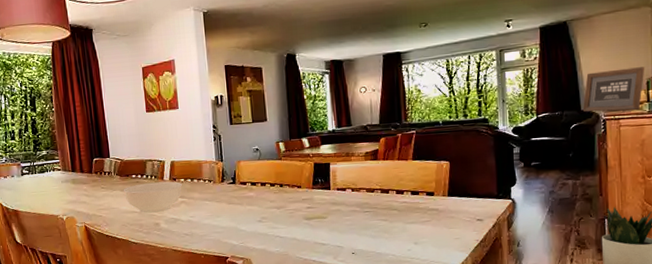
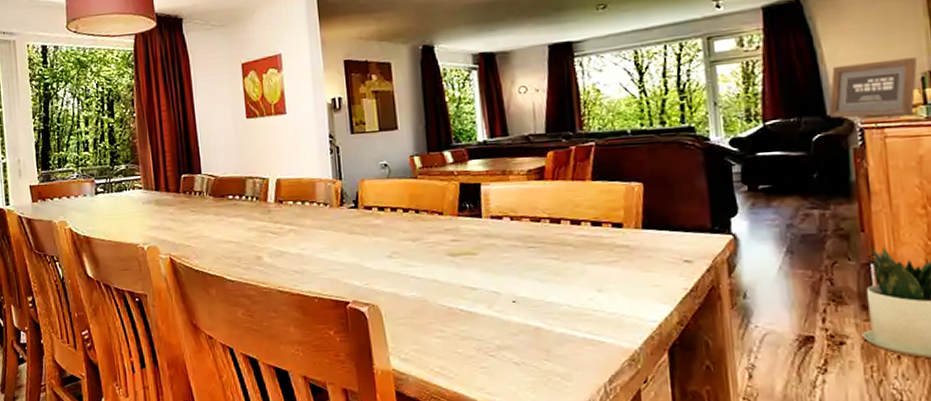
bowl: present [123,181,183,213] -> none [217,204,292,243]

